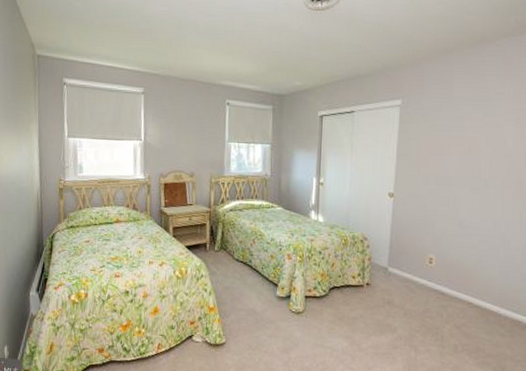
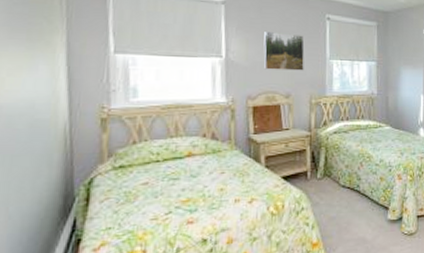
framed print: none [173,116,207,153] -> present [263,30,305,71]

